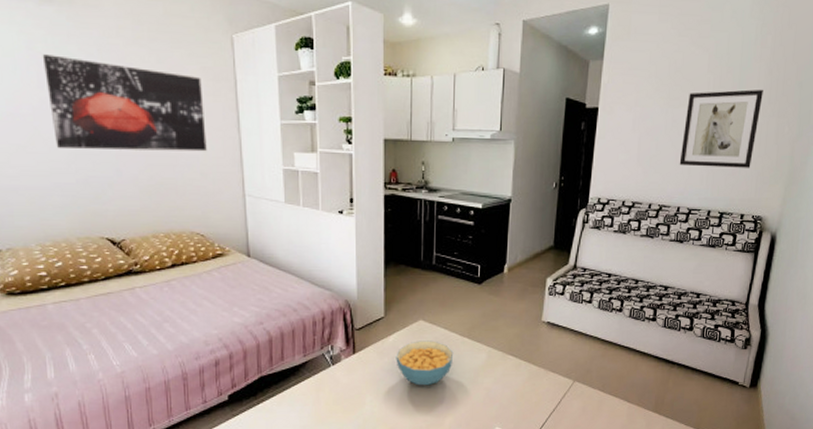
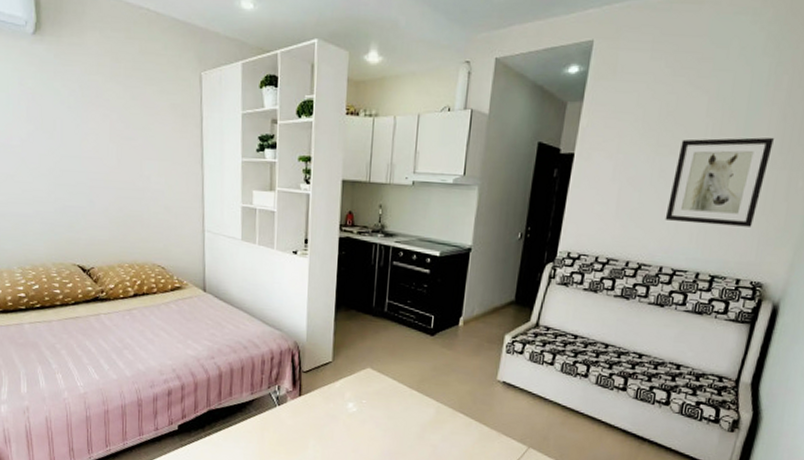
wall art: present [42,54,207,152] -> none [31,90,172,187]
cereal bowl: present [396,340,454,386] -> none [341,389,401,436]

